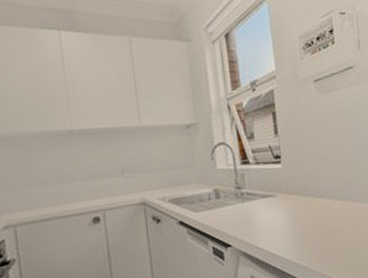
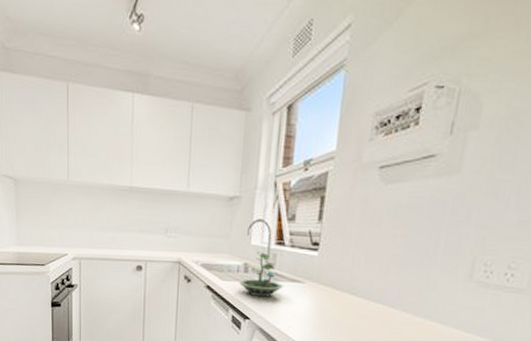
terrarium: none [211,174,258,221] -> present [238,252,284,298]

